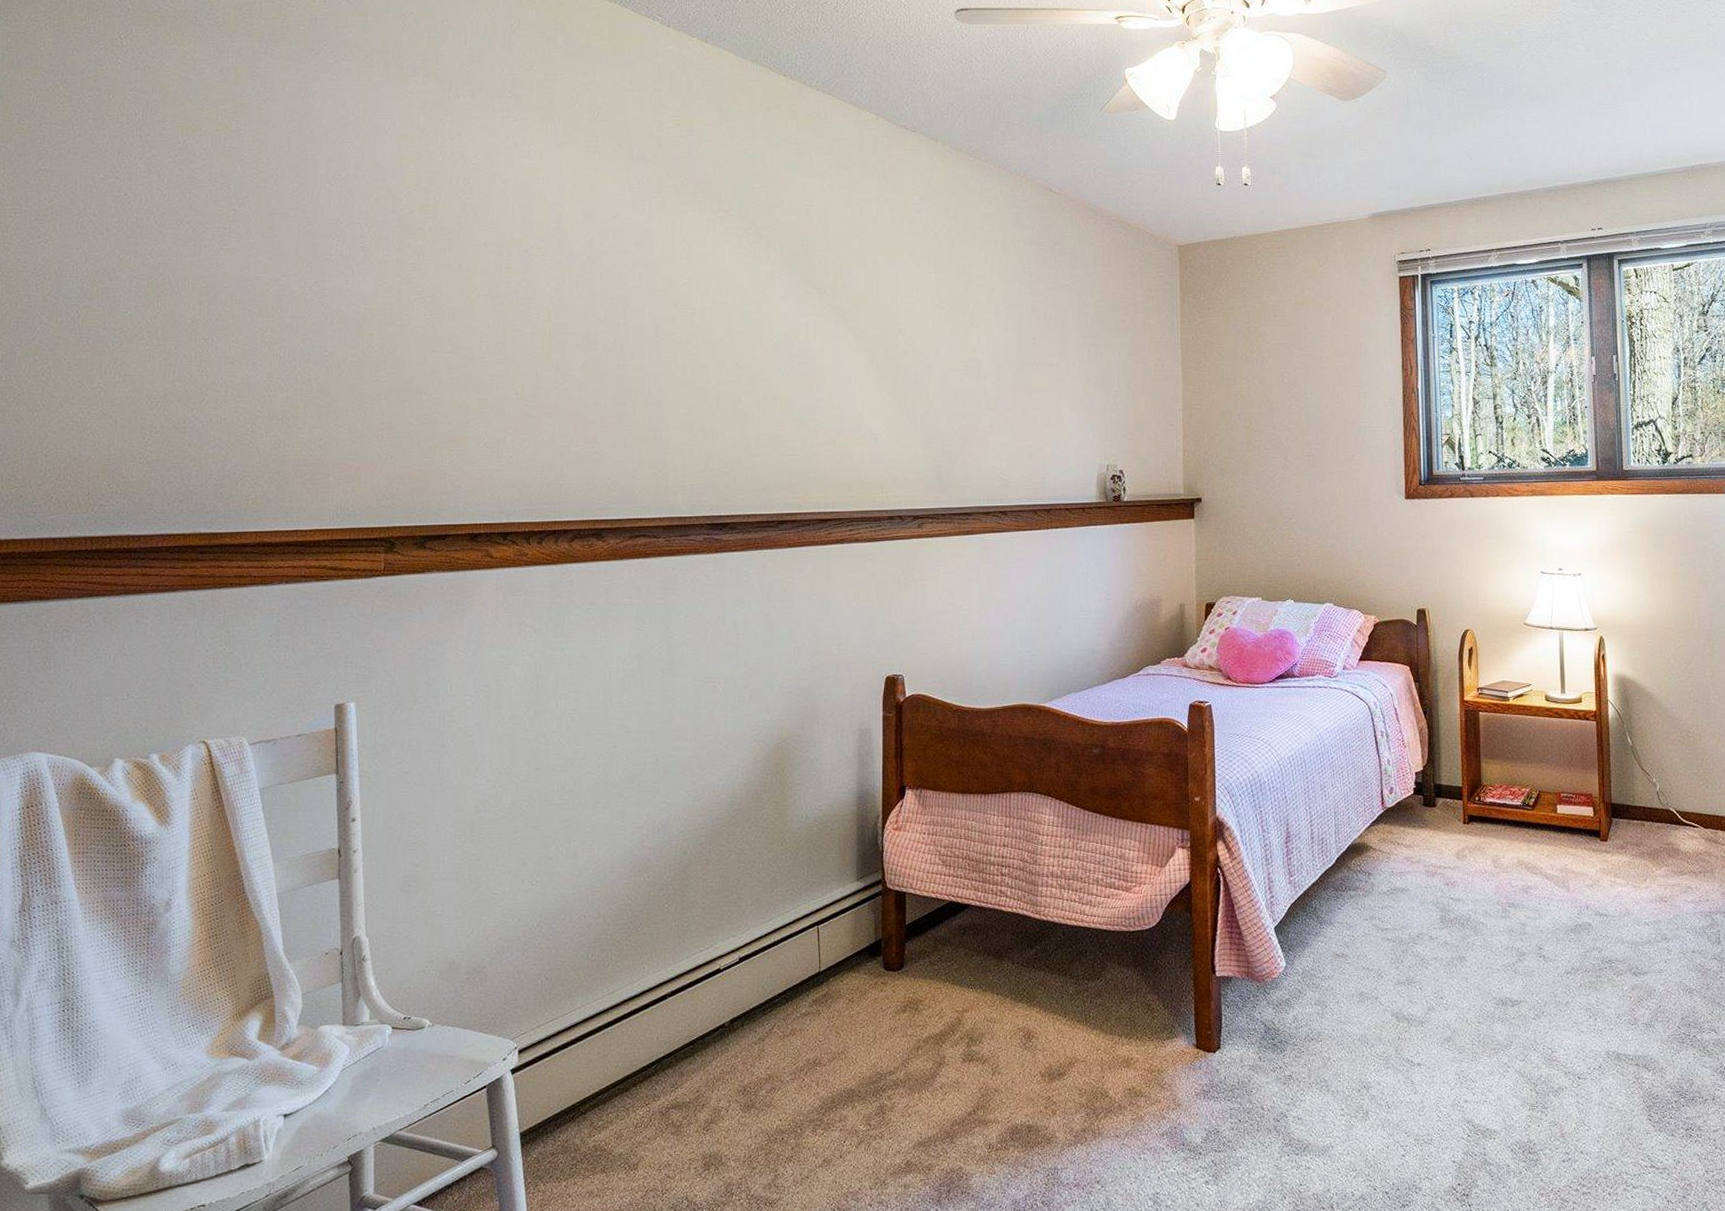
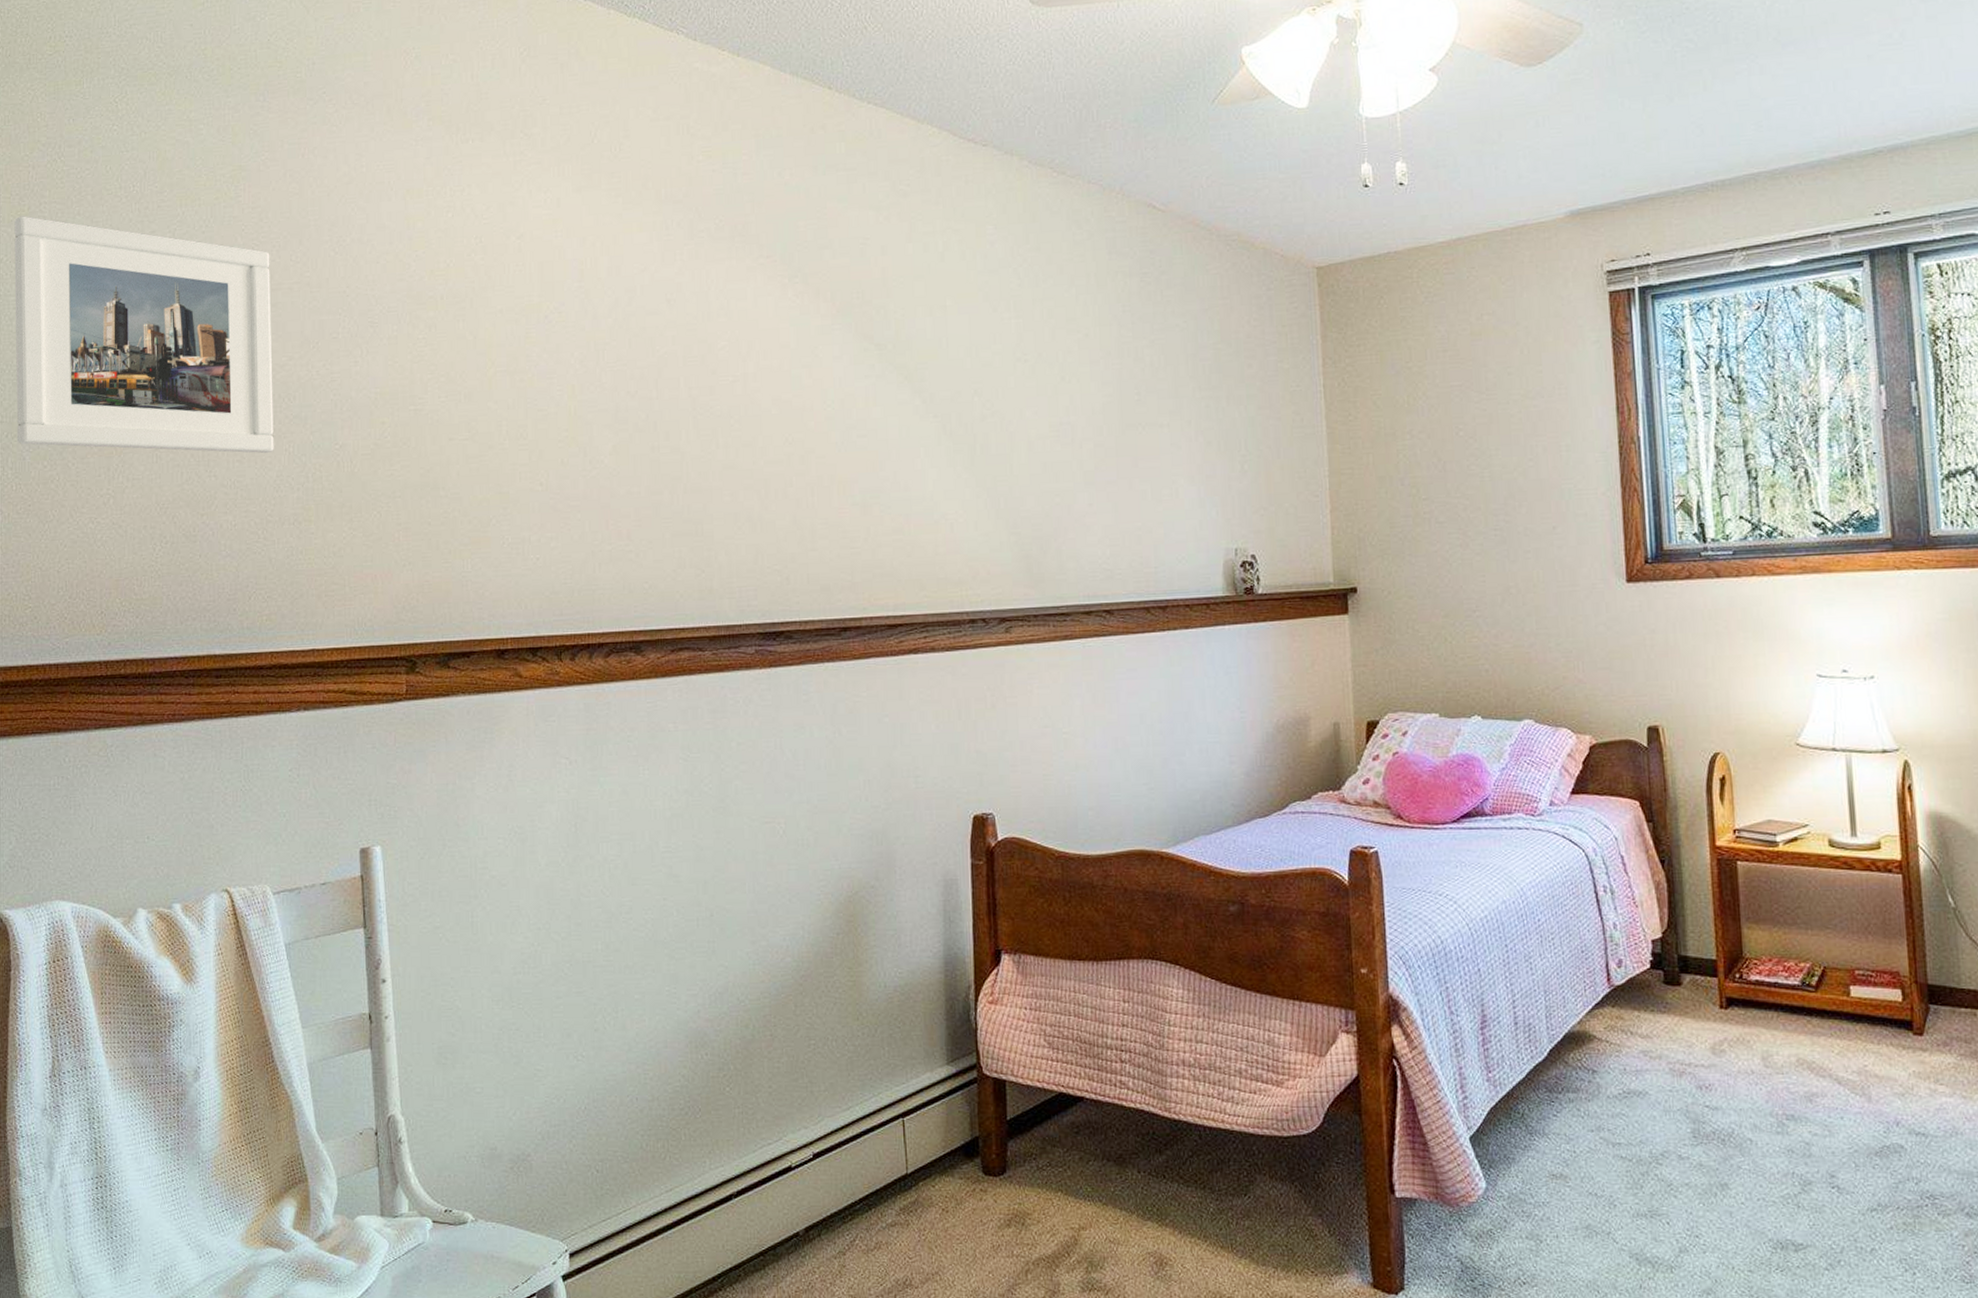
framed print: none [8,134,268,357] -> present [14,216,274,454]

